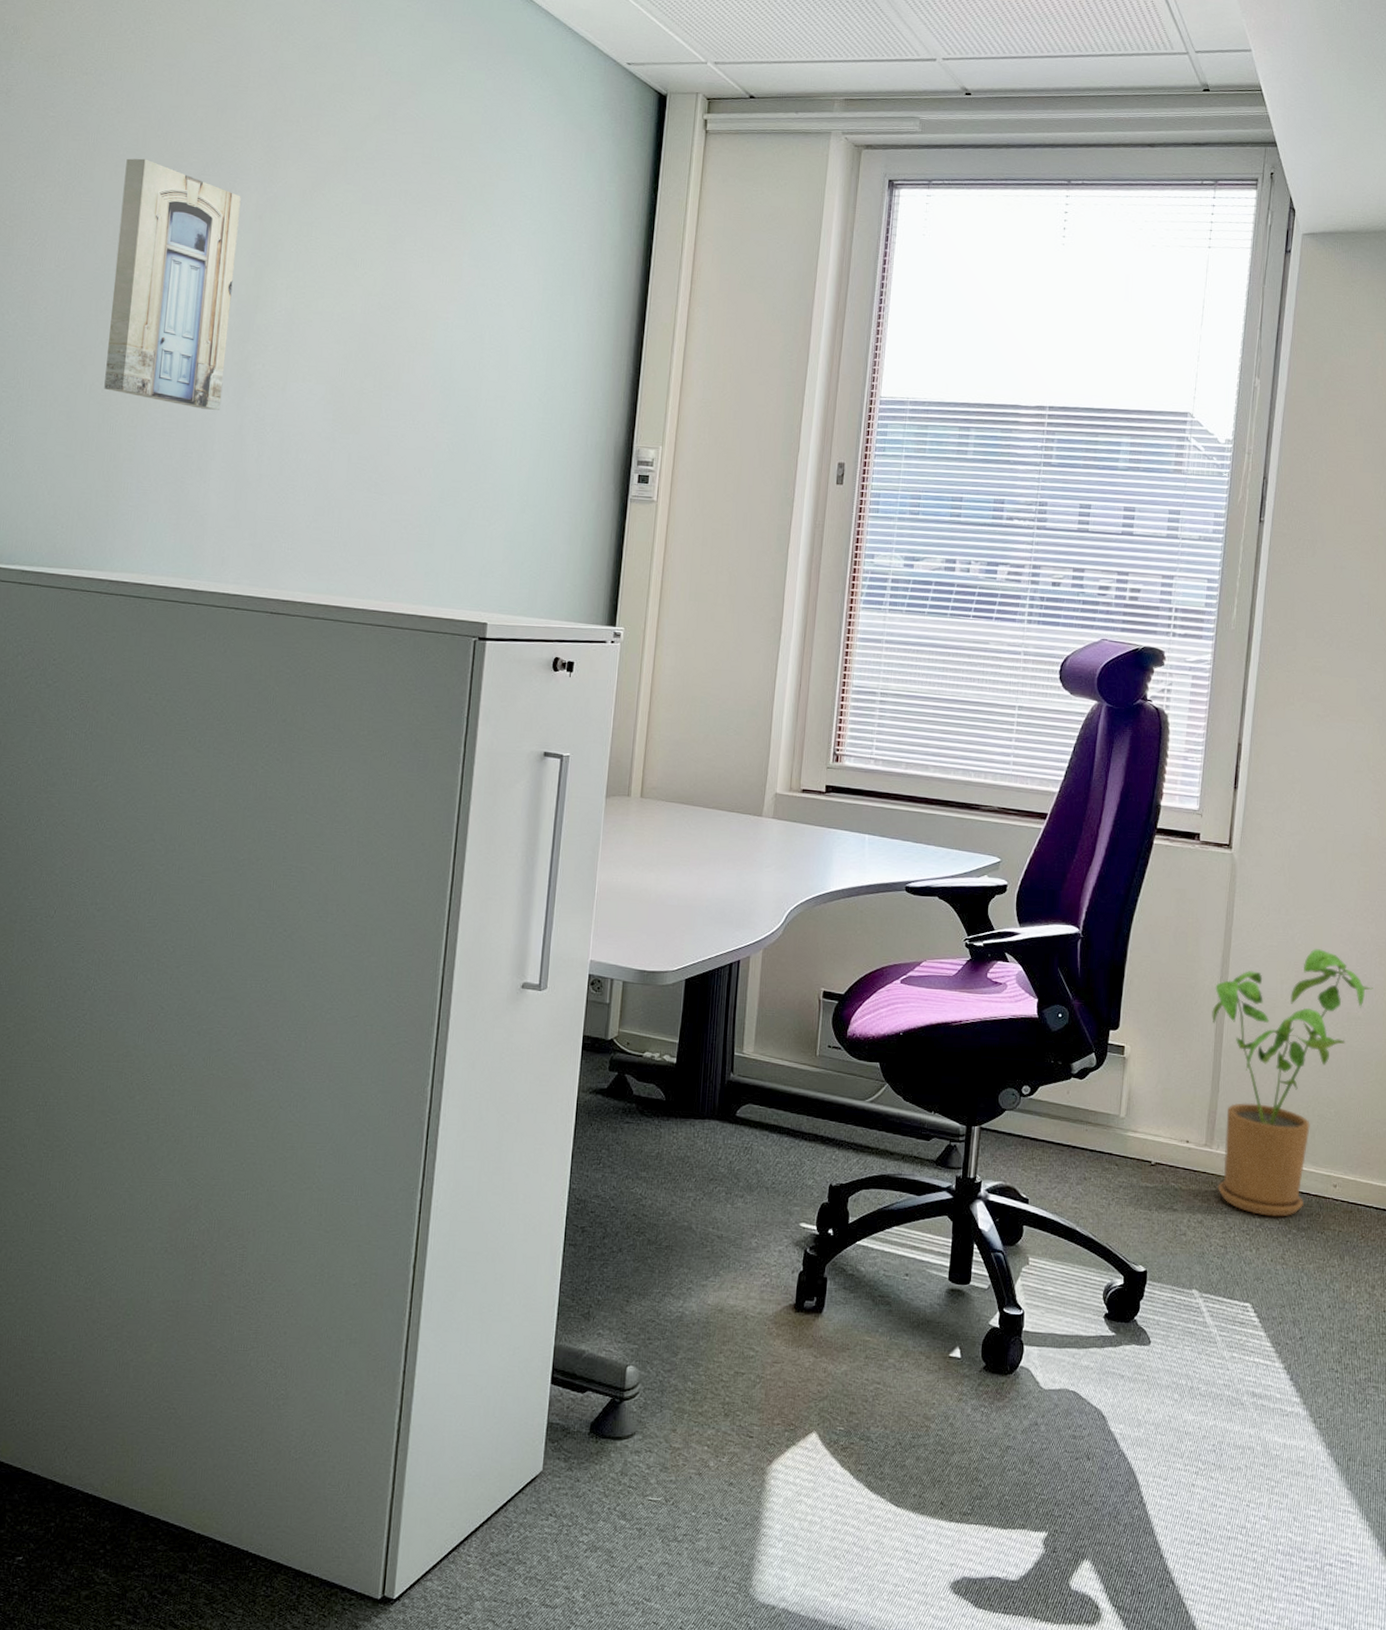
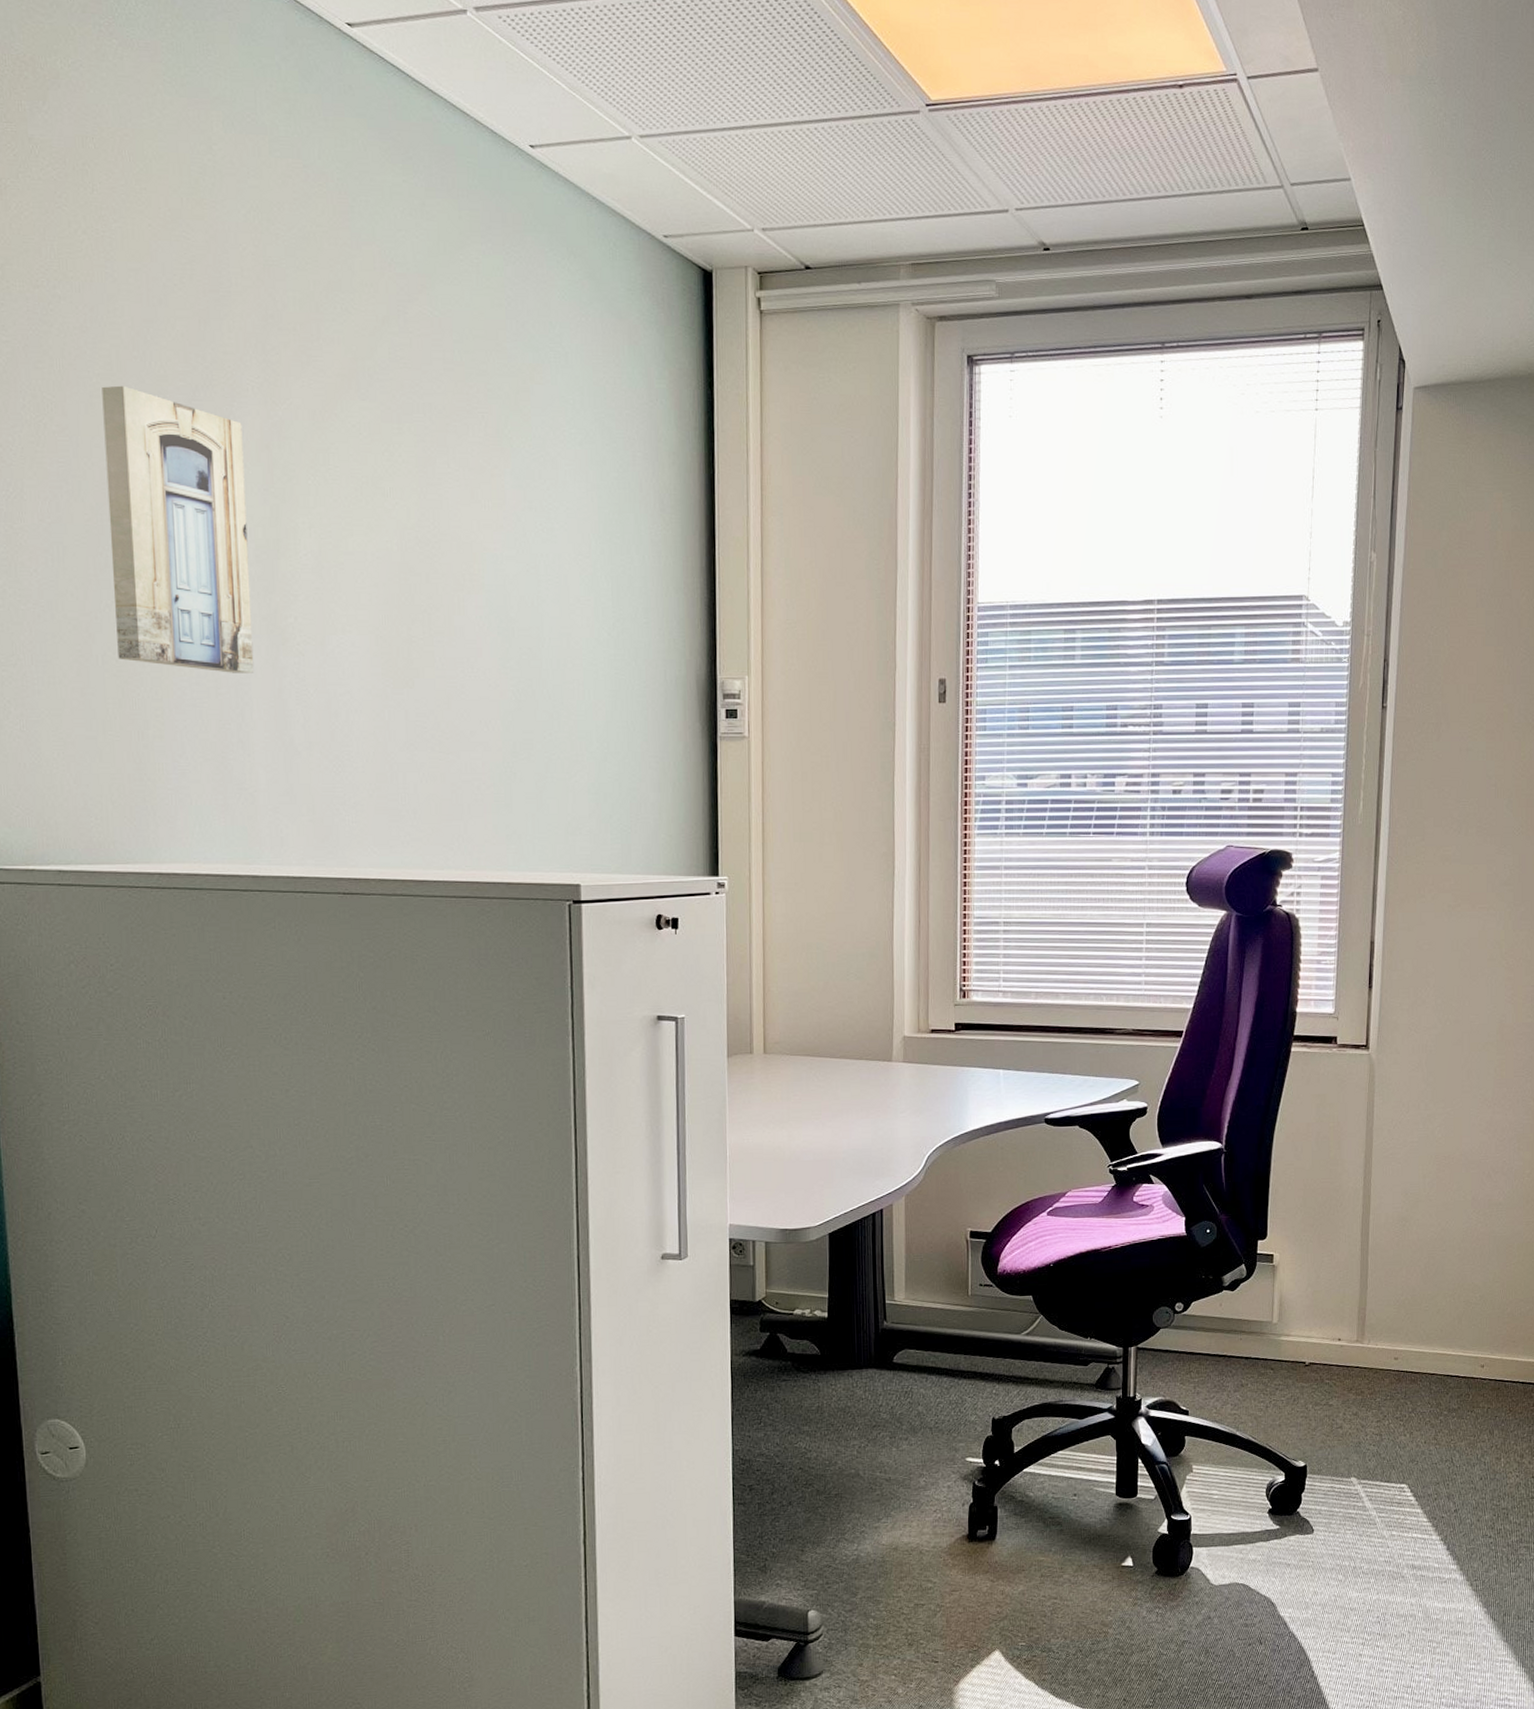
house plant: present [1212,949,1374,1217] -> none [1357,1140,1513,1402]

